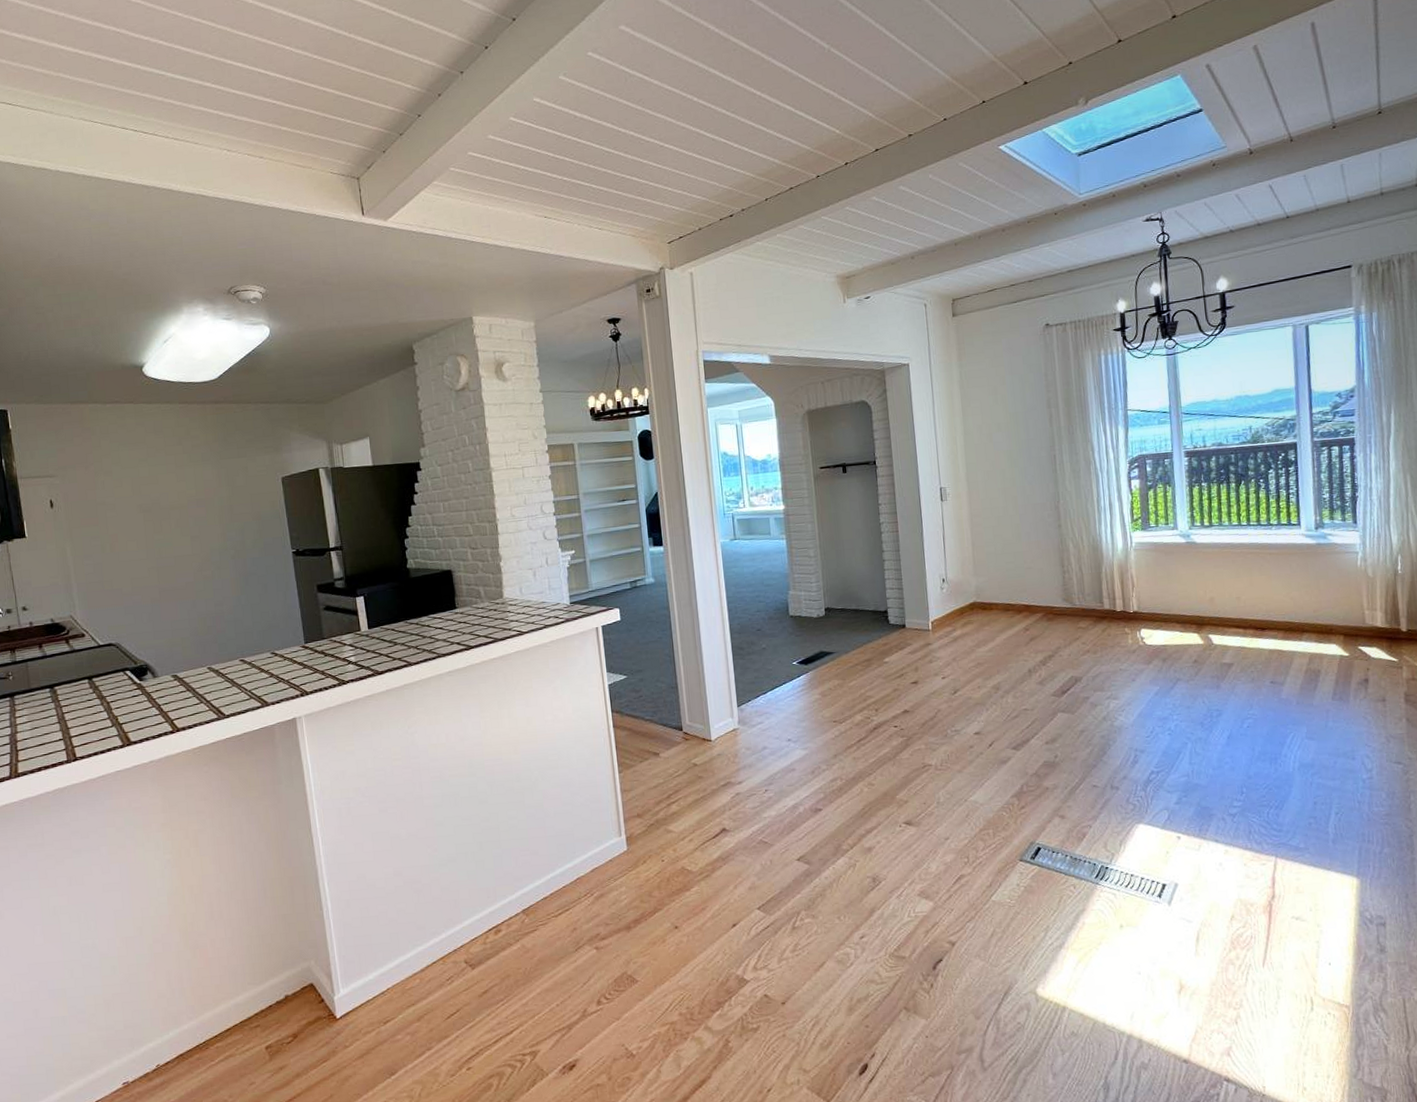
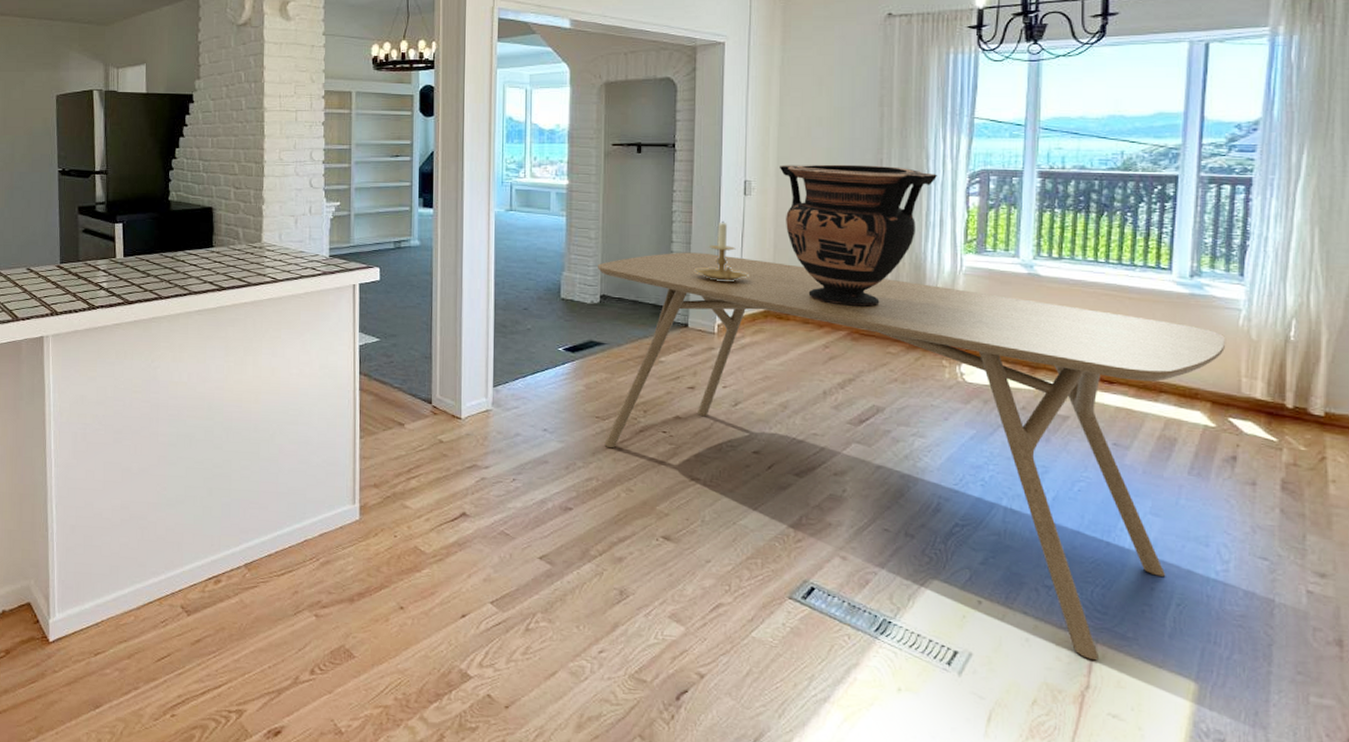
dining table: none [819,557,1350,873] -> present [598,252,1226,661]
candle holder: none [905,526,953,582] -> present [694,220,749,281]
vase: none [969,460,1103,591] -> present [780,164,937,307]

